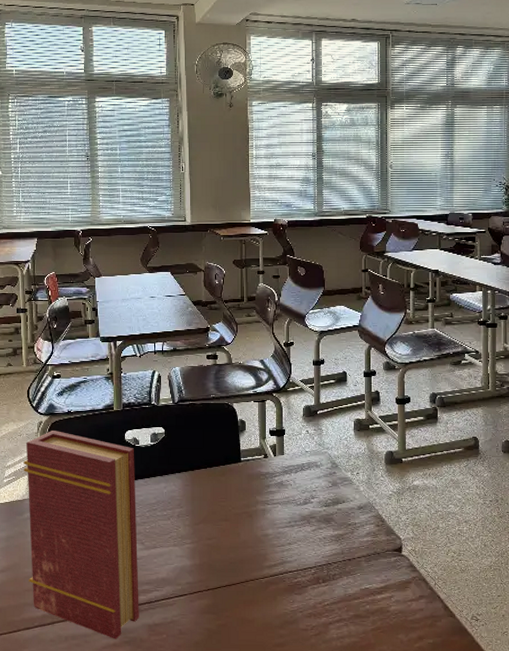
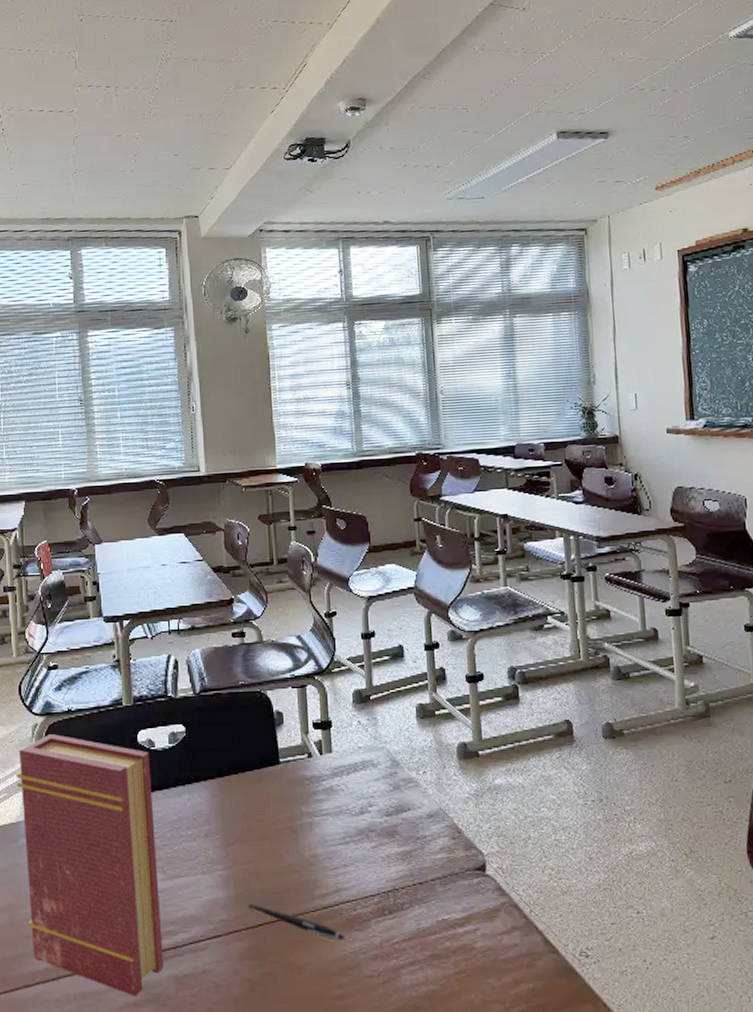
pen: none [210,570,287,602] -> present [248,903,345,941]

